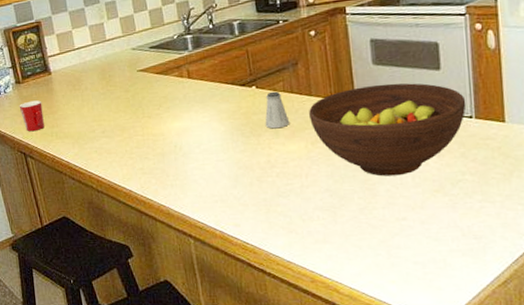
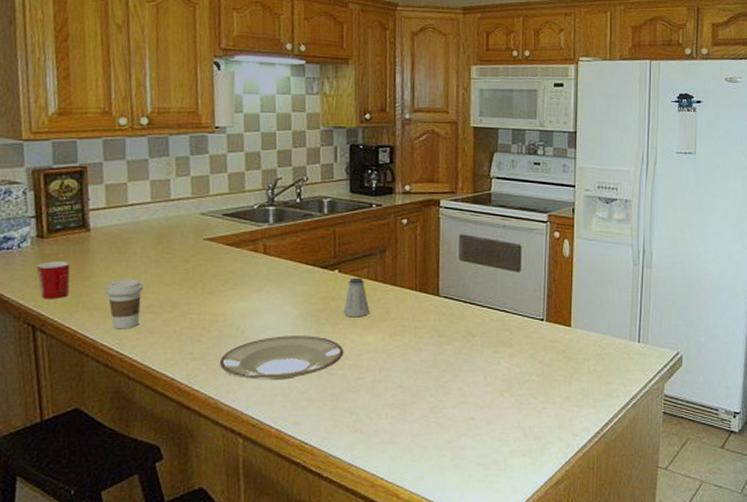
coffee cup: none [69,109,99,152] -> present [104,278,144,330]
plate: none [165,148,271,189] -> present [219,336,344,380]
fruit bowl: present [309,83,466,177] -> none [391,280,540,374]

